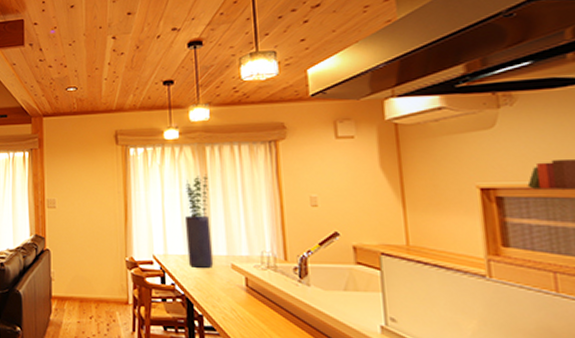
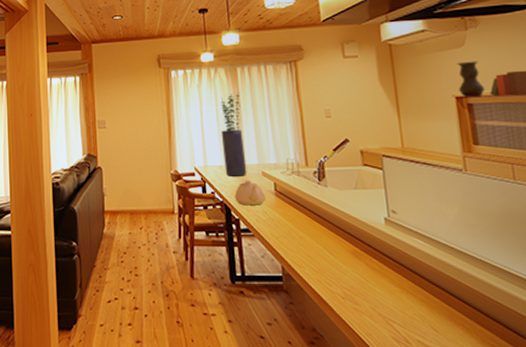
teapot: none [198,272,235,302] -> present [235,180,266,206]
vase: none [484,145,521,190] -> present [457,61,485,98]

